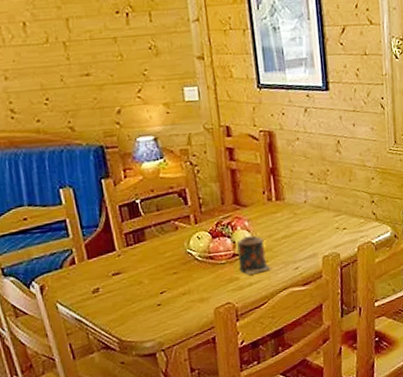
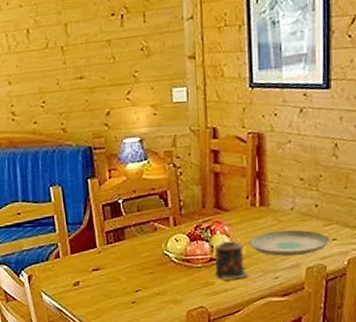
plate: none [269,221,341,248] -> present [250,230,330,257]

